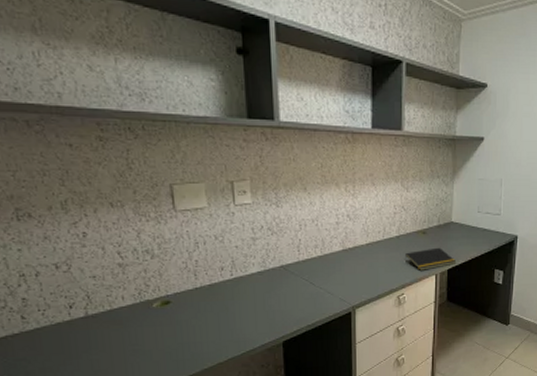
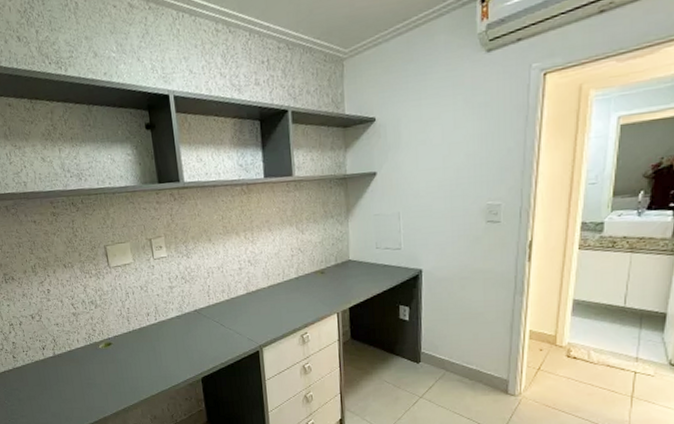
notepad: present [404,247,456,271] -> none [304,286,357,310]

